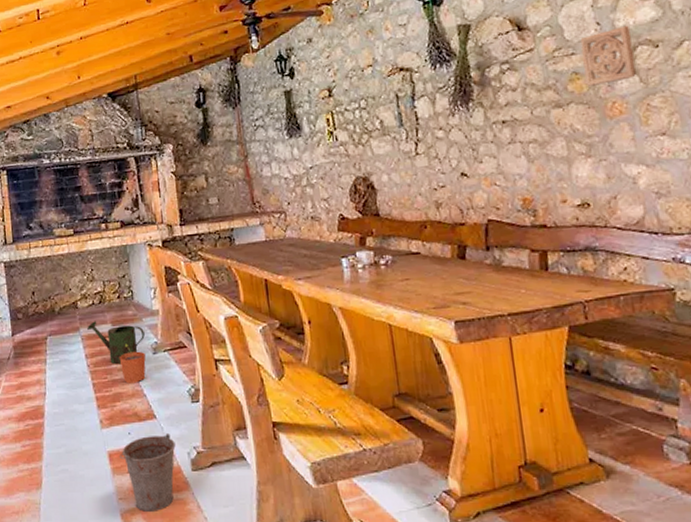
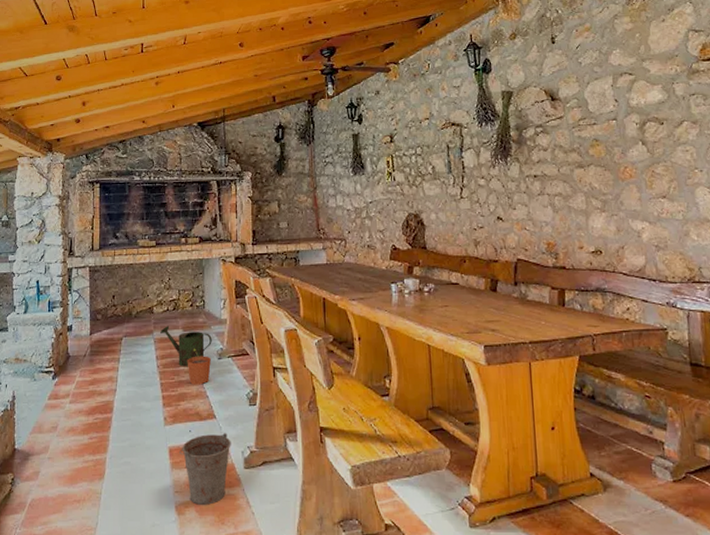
wall ornament: present [580,25,636,87] -> none [601,104,645,153]

